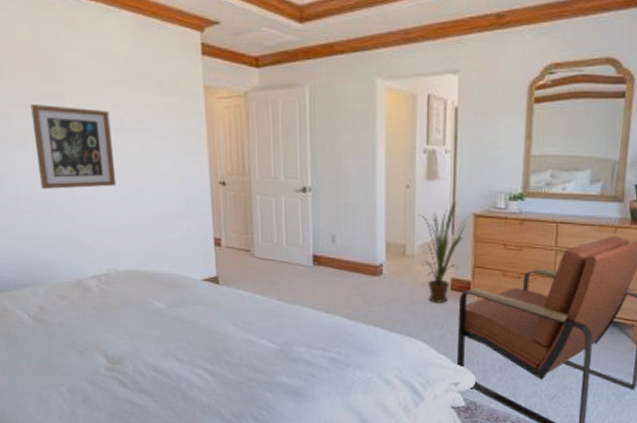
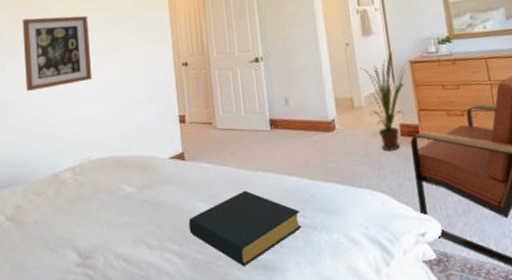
hardback book: none [221,321,336,389] -> present [188,190,302,266]

